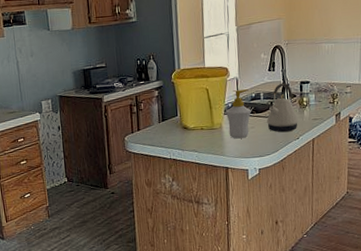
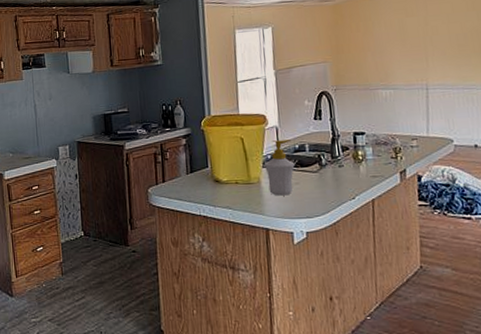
kettle: present [267,82,299,133] -> none [314,133,354,191]

